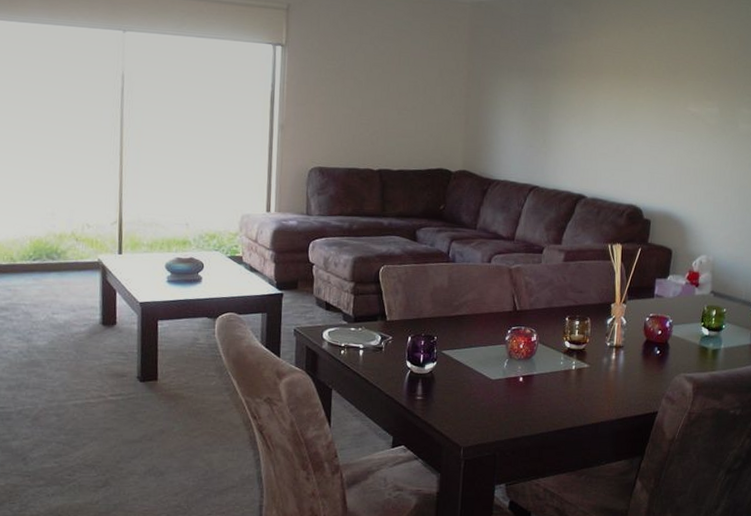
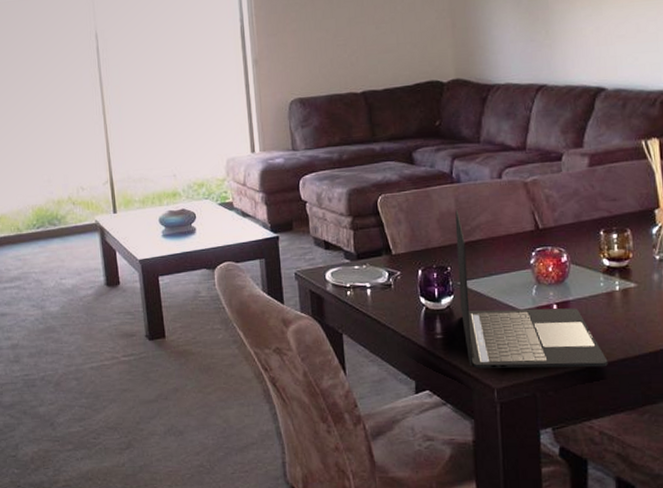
laptop: none [441,286,558,434] -> present [455,210,608,369]

